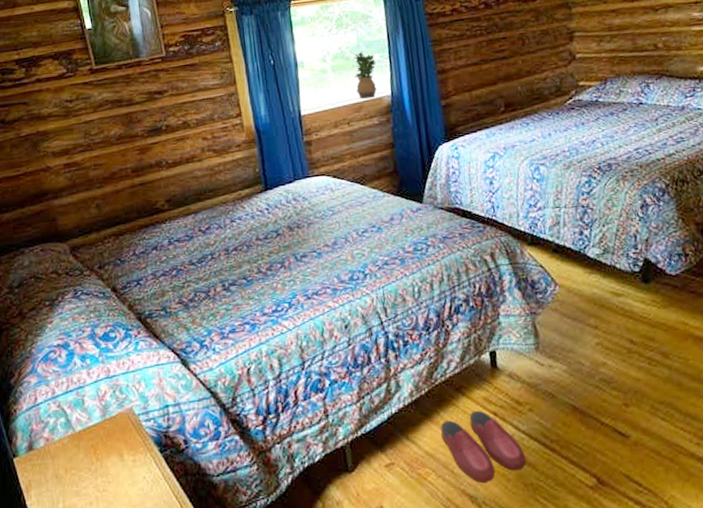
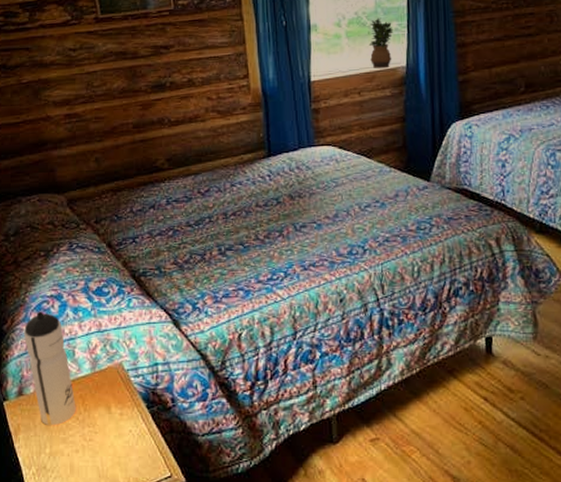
water bottle: none [31,361,88,480] -> present [23,311,76,426]
slippers: present [440,410,526,483] -> none [429,394,513,465]

